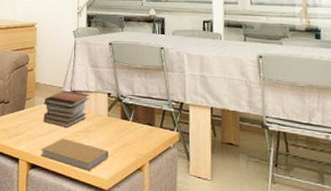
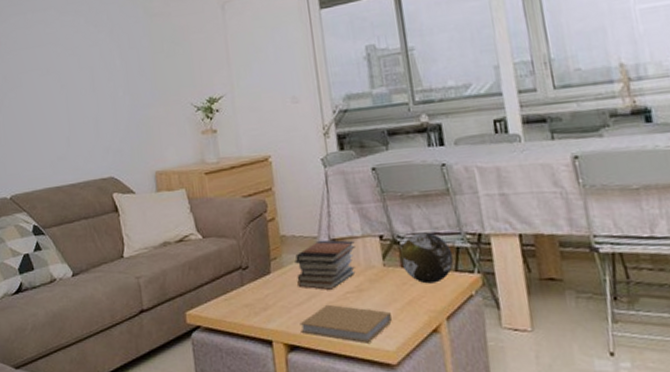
decorative orb: none [121,95,160,134] -> present [399,232,454,284]

